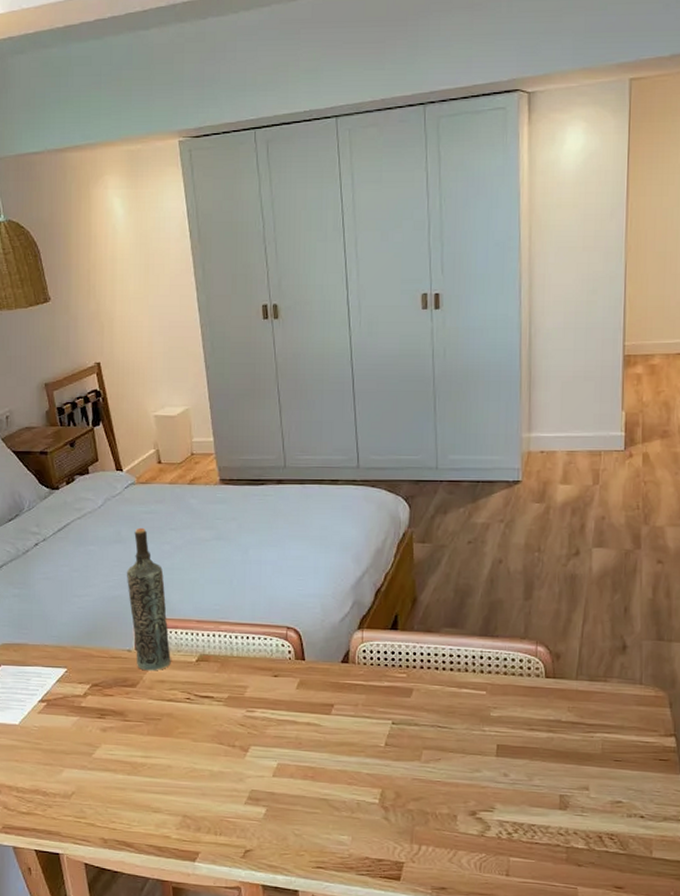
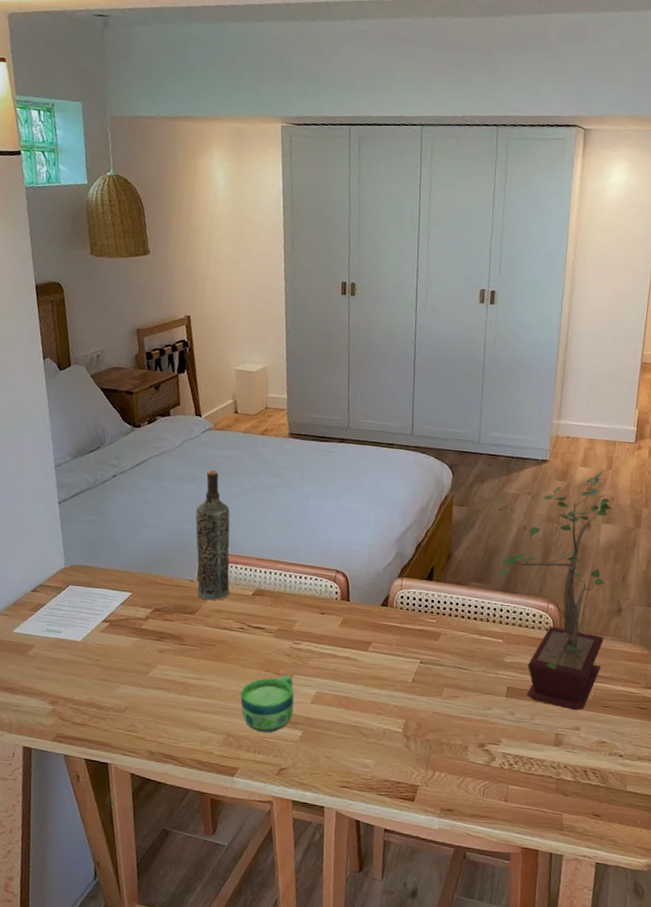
cup: none [194,747,254,812] -> present [240,675,294,733]
potted plant: none [474,487,608,768] -> present [499,471,612,711]

